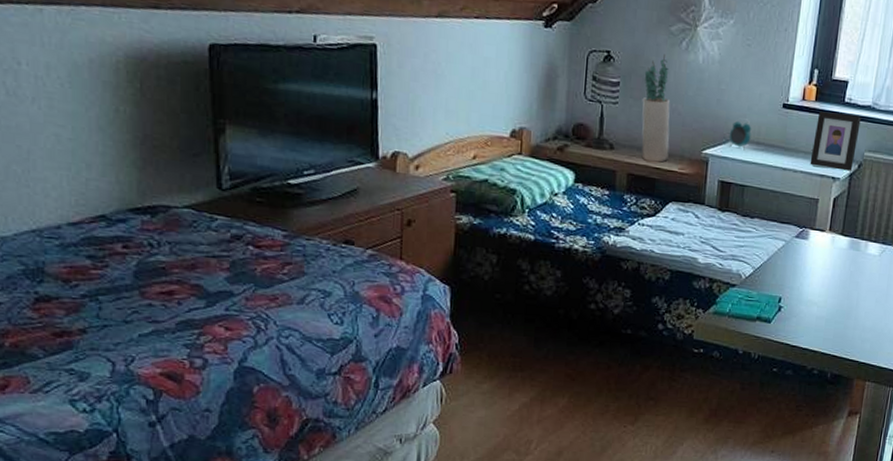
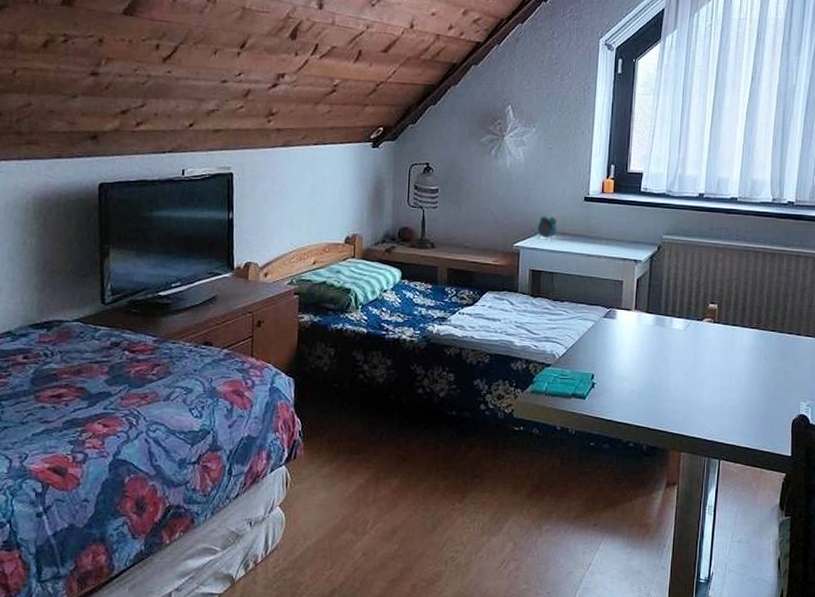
vase: present [641,54,671,163] -> none [458,162,484,258]
picture frame: present [810,111,861,171] -> none [612,201,657,254]

